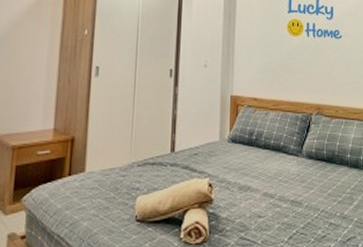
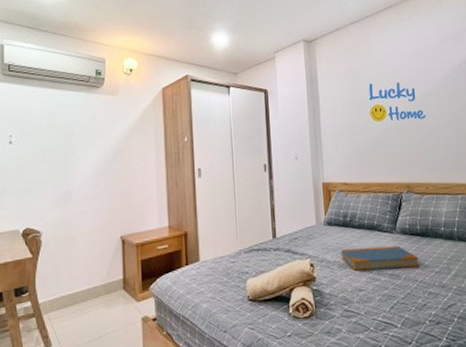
book: none [243,170,322,196] -> present [341,245,419,271]

